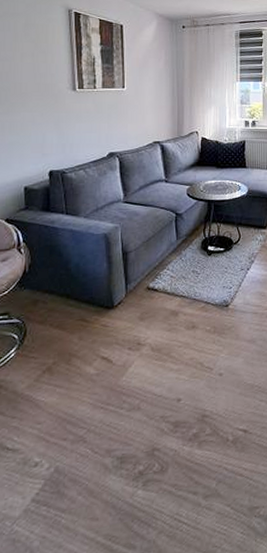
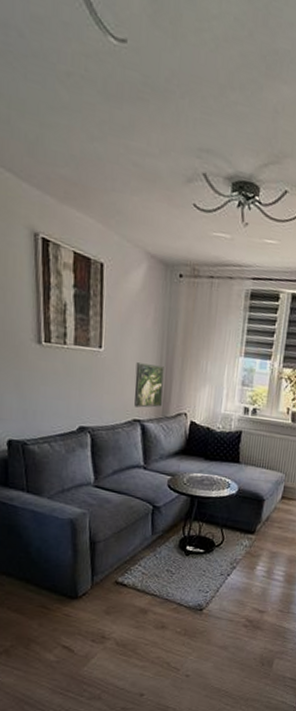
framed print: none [153,96,177,131] -> present [134,362,164,408]

